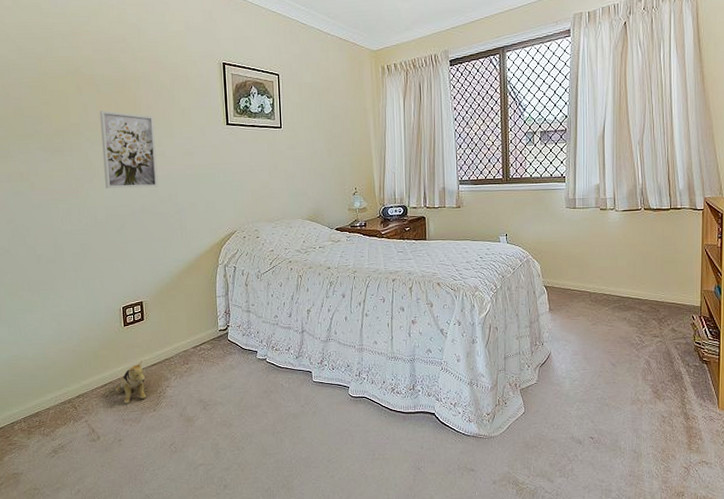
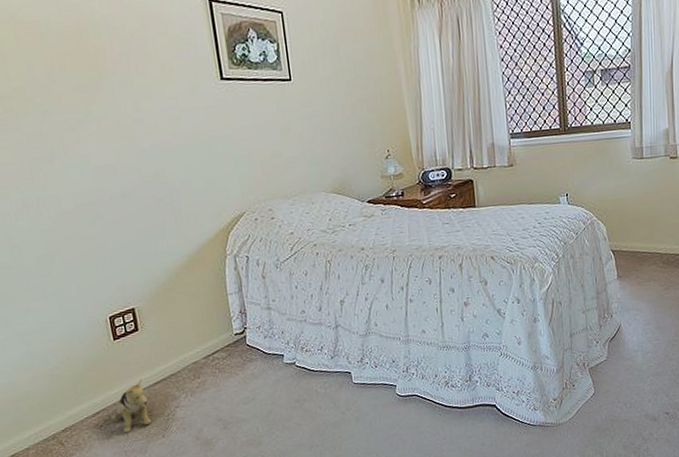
wall art: present [99,111,159,188] -> none [50,68,140,170]

